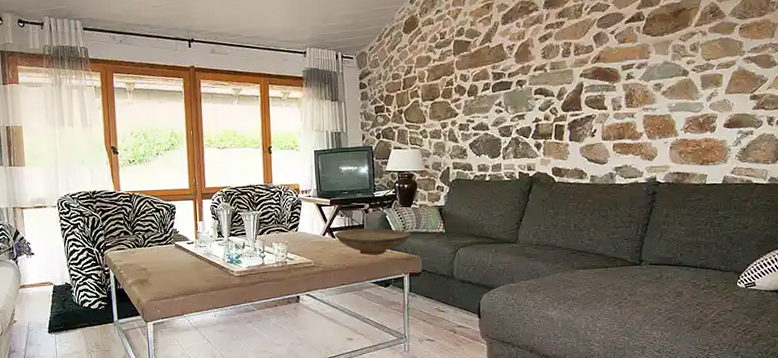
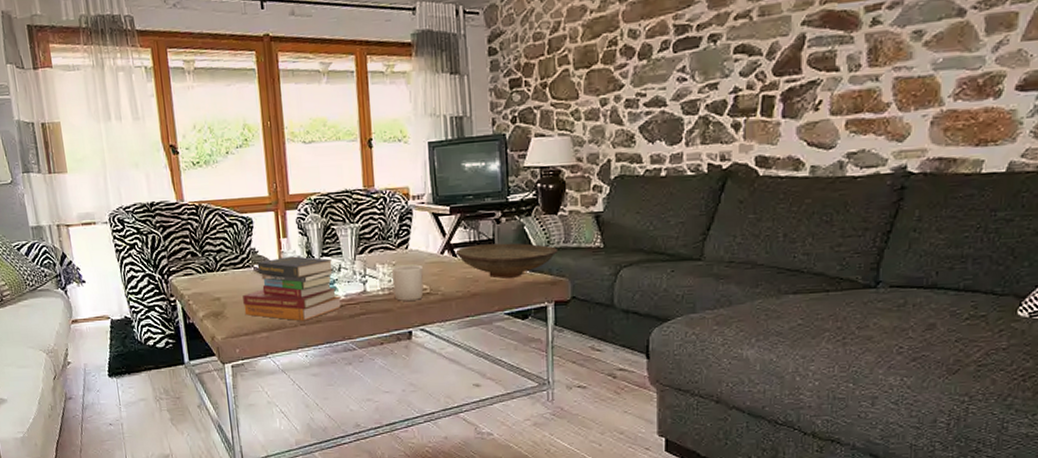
books: none [165,235,244,288] -> present [243,256,341,321]
mug: none [285,243,310,272] -> present [392,264,424,301]

